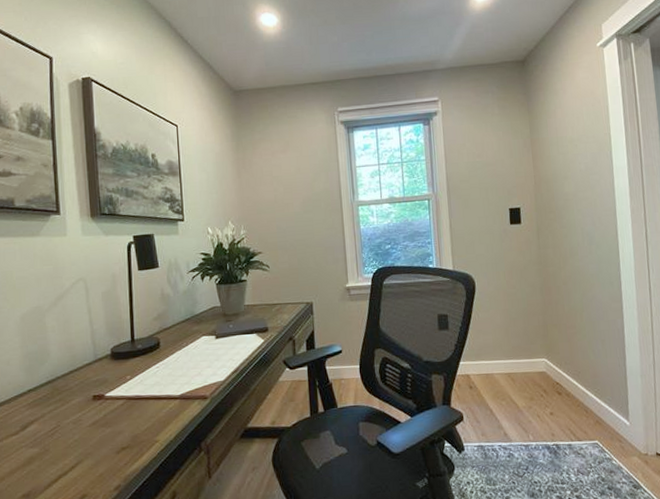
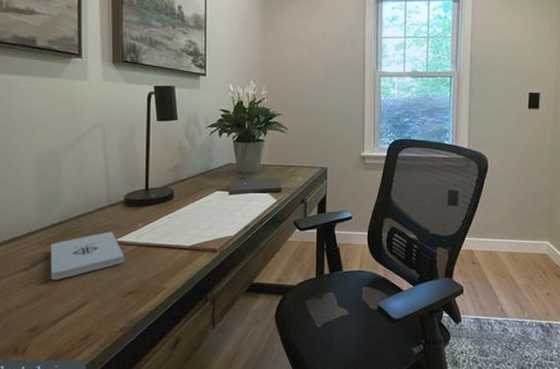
notepad: none [39,386,115,442] -> present [50,231,124,280]

